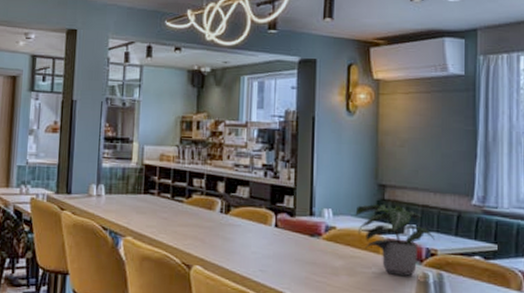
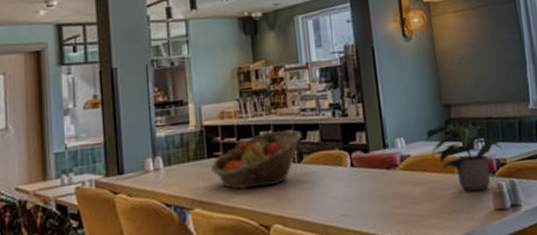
fruit basket: none [145,180,232,230] -> present [211,130,302,190]

